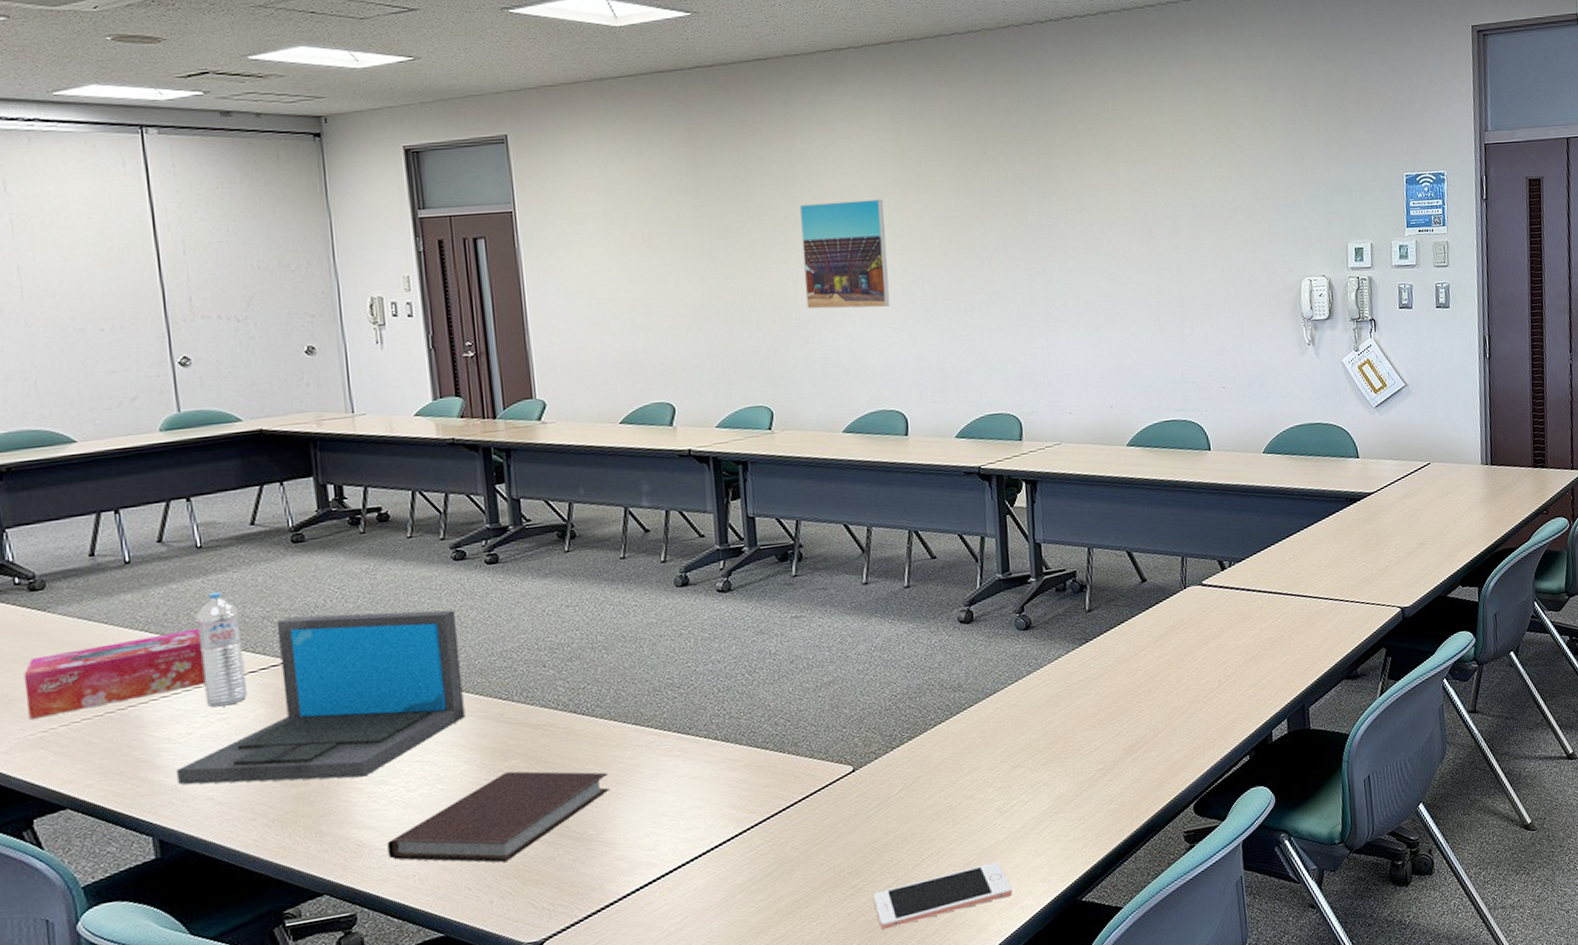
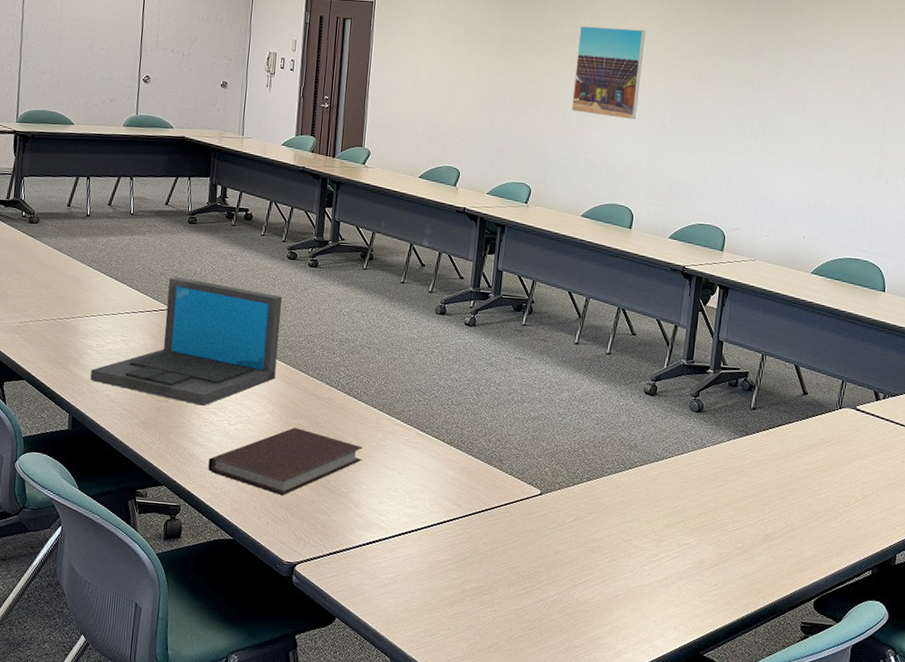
tissue box: present [23,628,206,719] -> none [14,269,122,313]
water bottle: present [196,592,248,708] -> none [116,249,147,332]
cell phone: present [873,861,1012,930] -> none [537,598,648,634]

